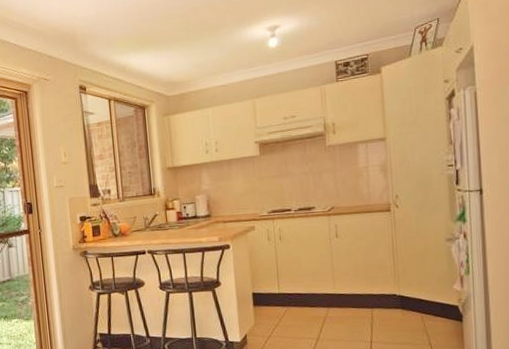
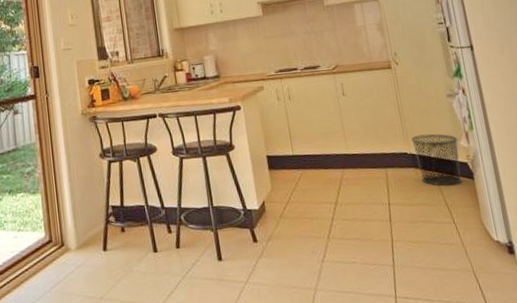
waste bin: none [402,277,452,328] -> present [411,134,462,187]

